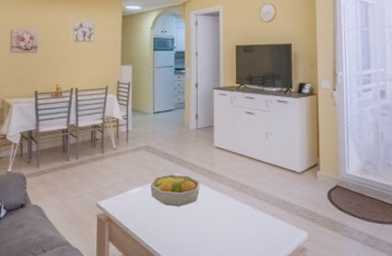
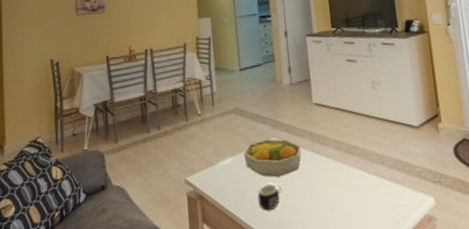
mug: none [159,212,180,235] -> present [257,184,282,211]

